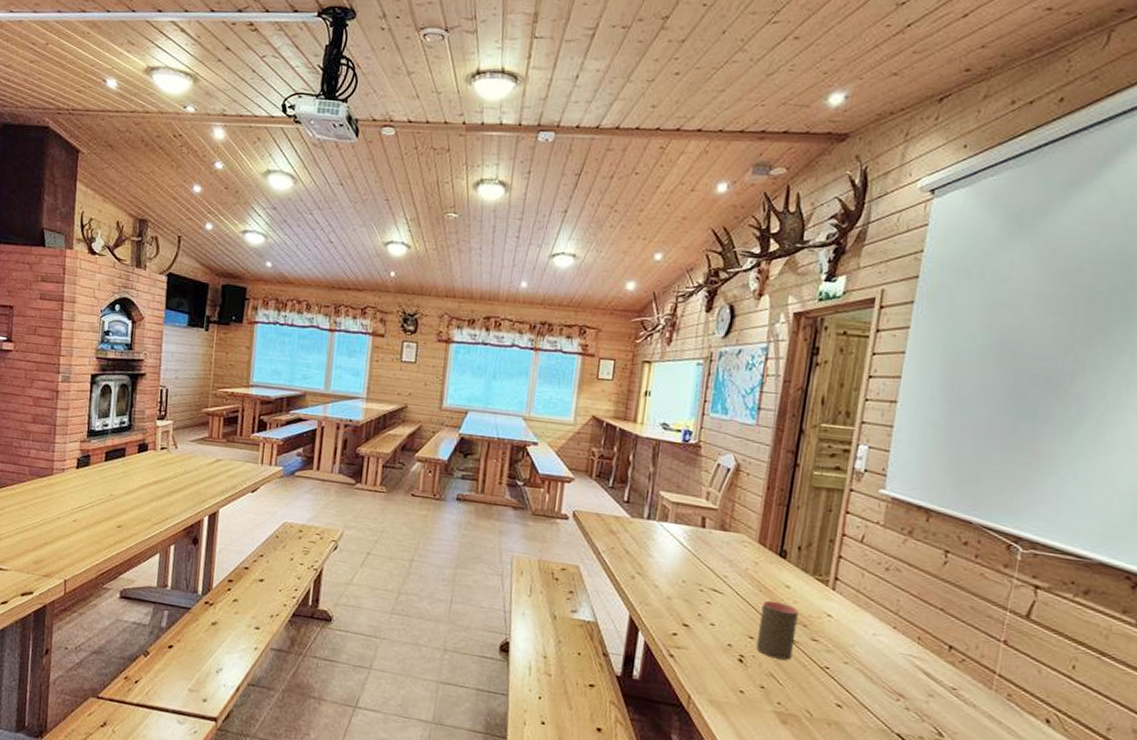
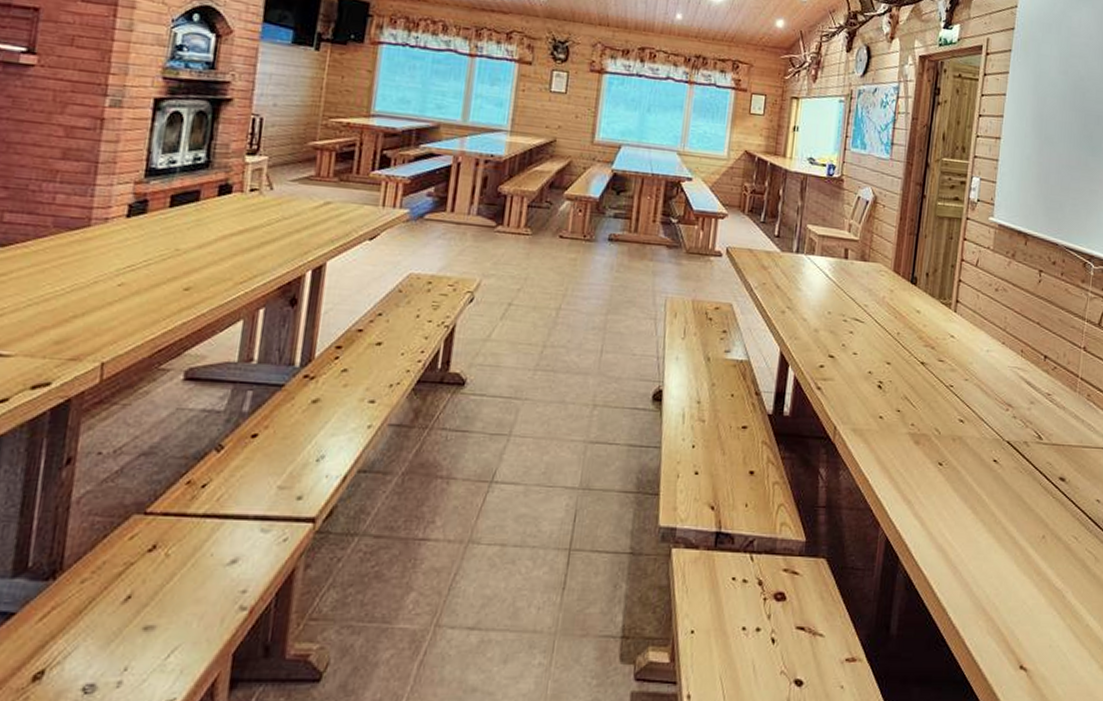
cup: present [756,600,799,660] -> none [892,326,928,382]

